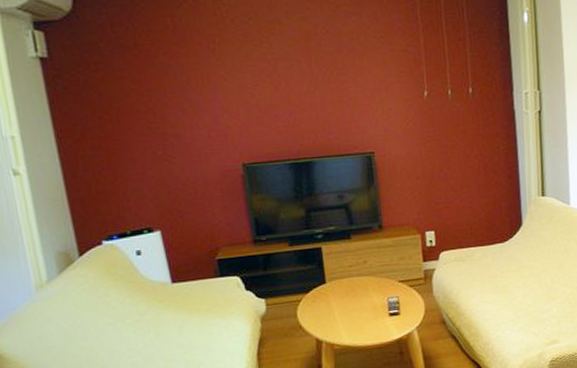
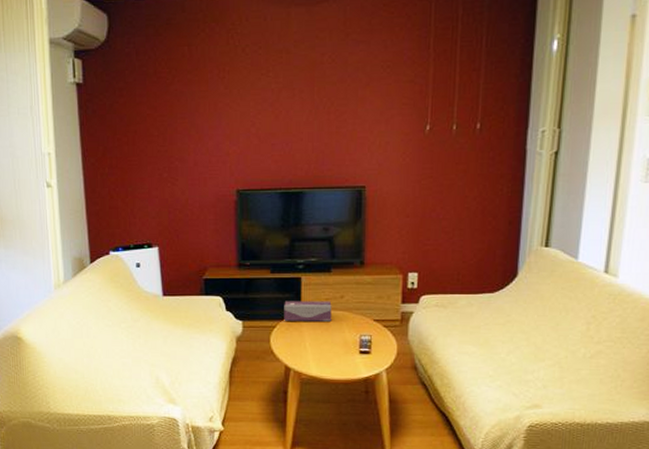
tissue box: none [307,267,358,293] -> present [284,301,332,322]

